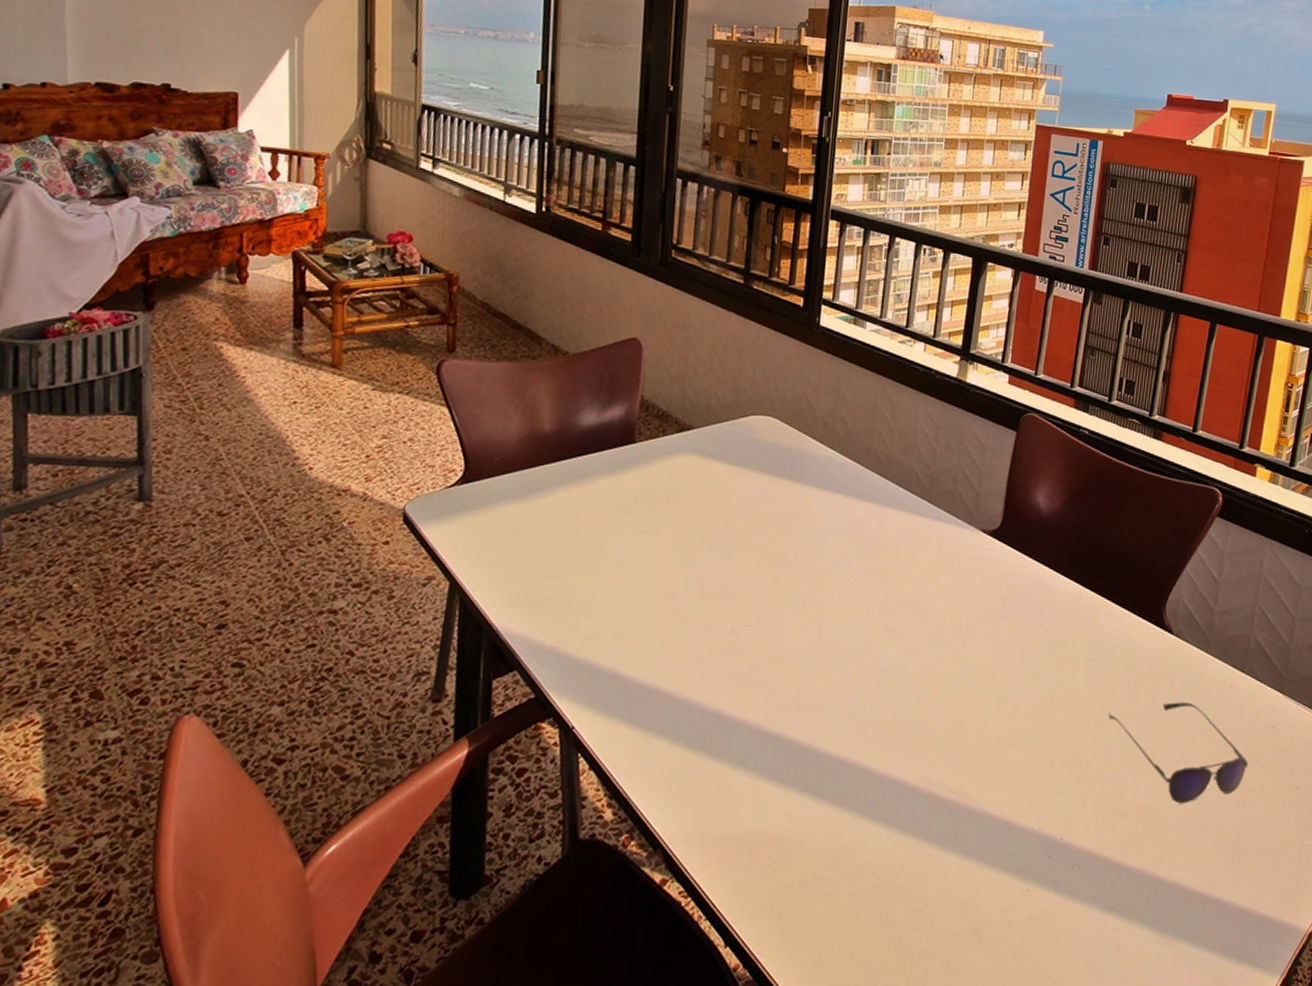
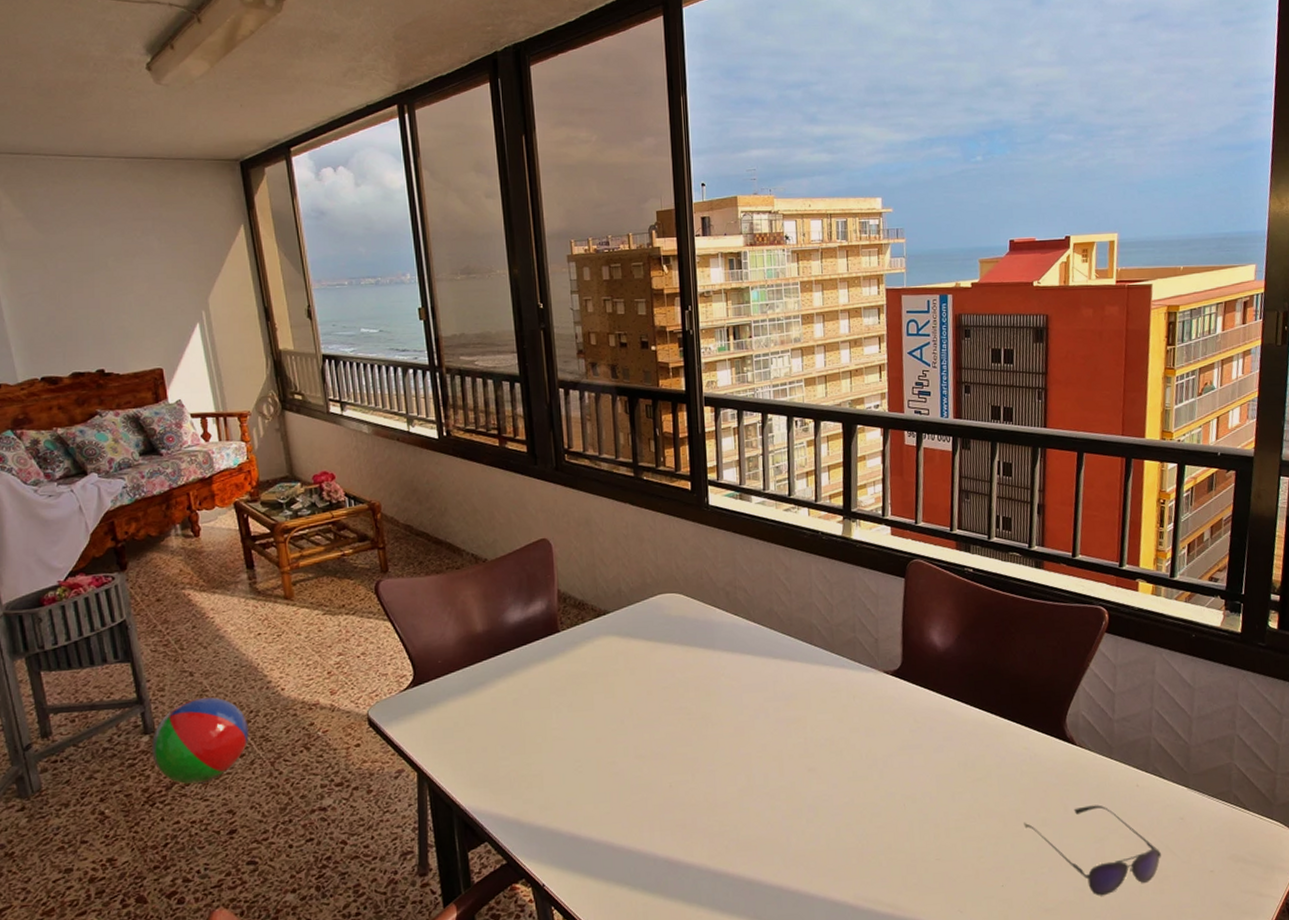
beach ball: none [141,466,264,566] -> present [150,697,249,785]

